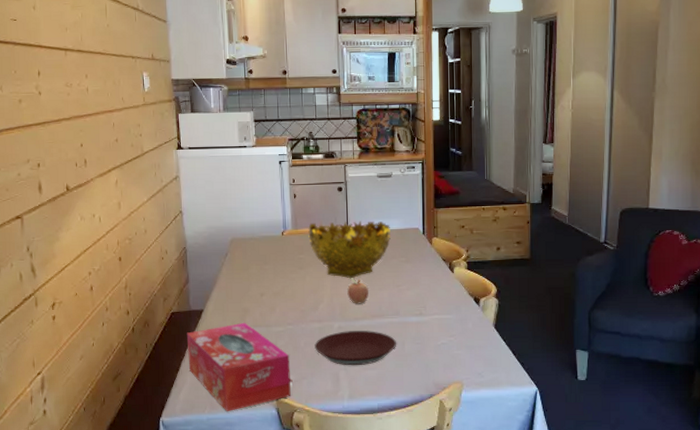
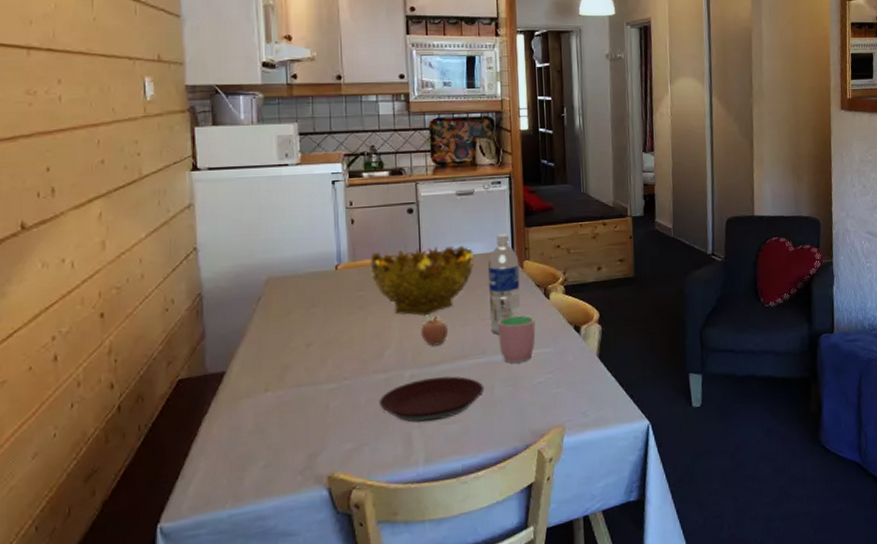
tissue box: present [186,322,291,411] -> none [200,382,348,502]
water bottle: none [402,213,429,299] -> present [487,234,520,334]
cup: none [409,284,441,325] -> present [498,315,536,363]

